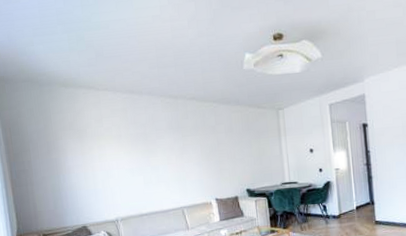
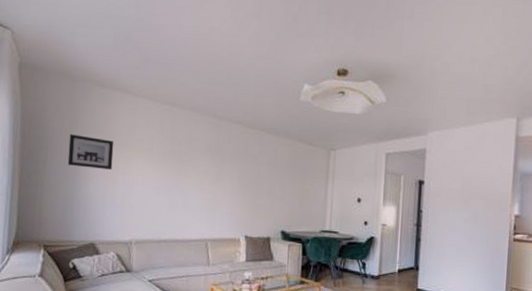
wall art: none [46,133,89,162] -> present [67,134,114,170]

